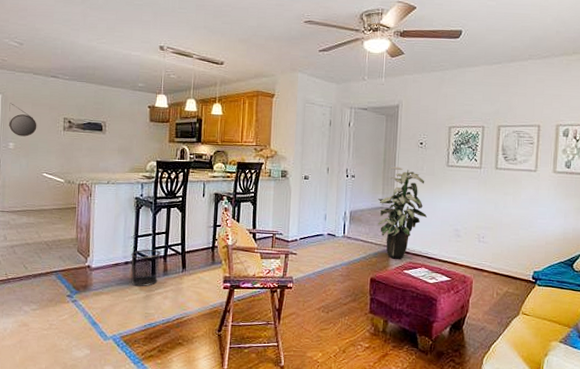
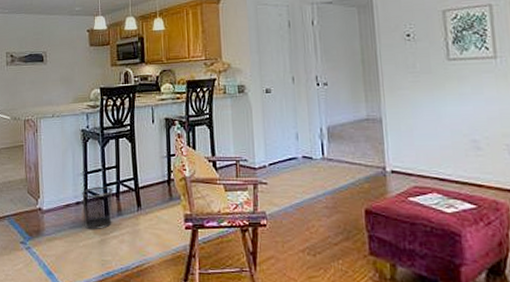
indoor plant: present [378,166,427,258] -> none [361,67,430,182]

